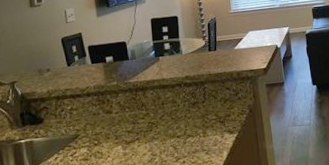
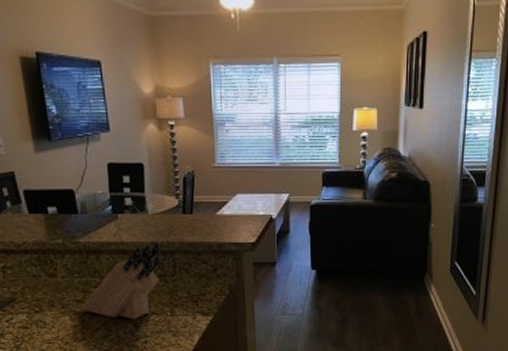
knife block: none [132,75,195,143] -> present [82,241,162,319]

